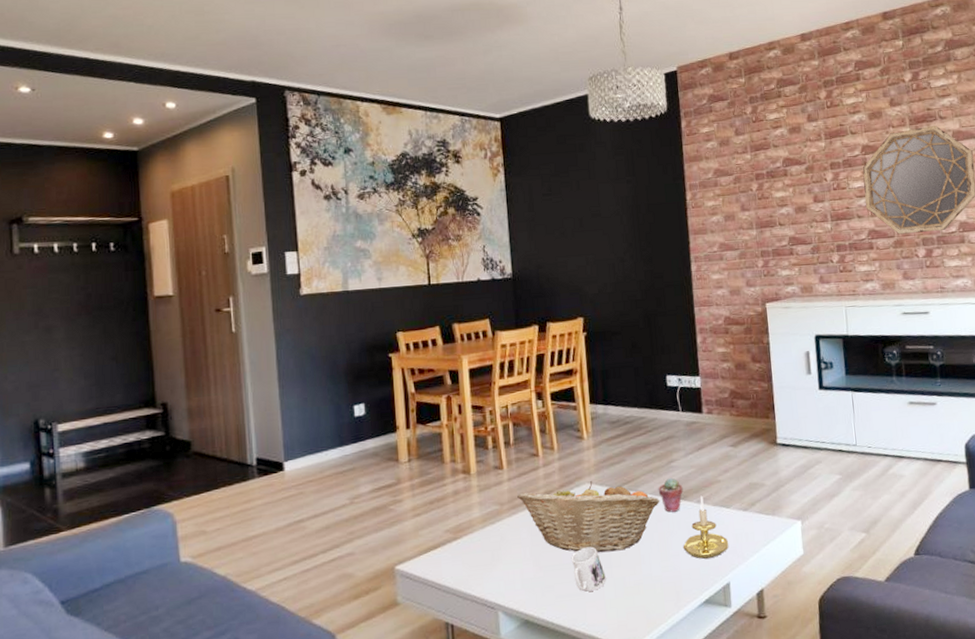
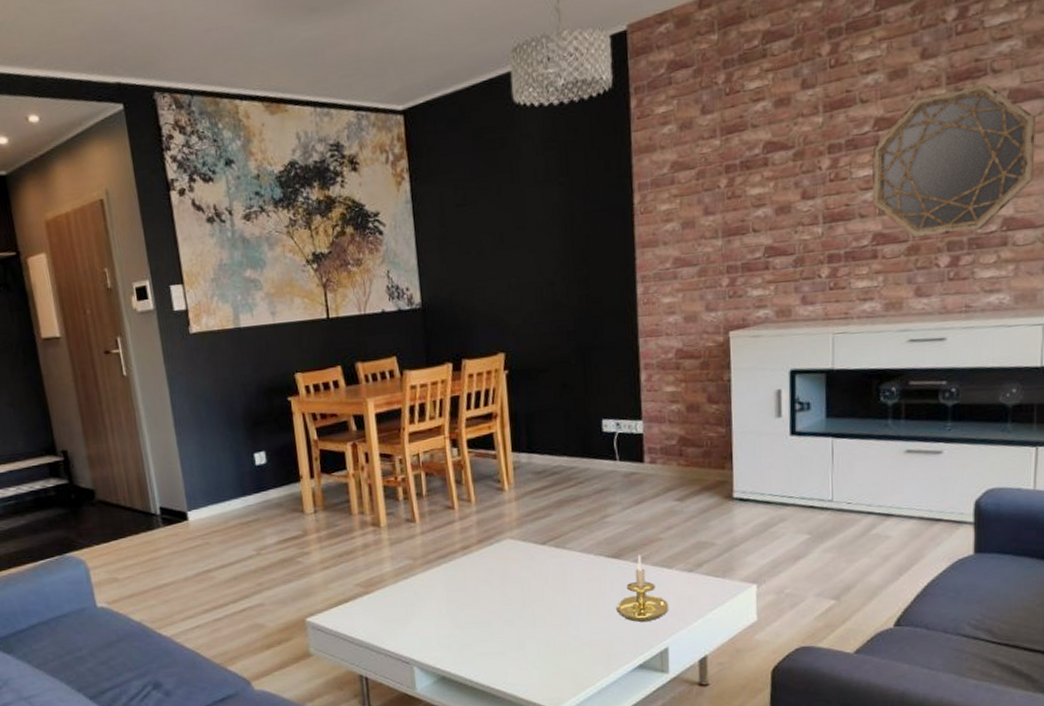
fruit basket: present [517,481,660,552] -> none [431,536,591,611]
mug: present [571,546,606,592] -> none [490,605,529,651]
potted succulent: present [658,477,683,513] -> none [589,534,618,572]

